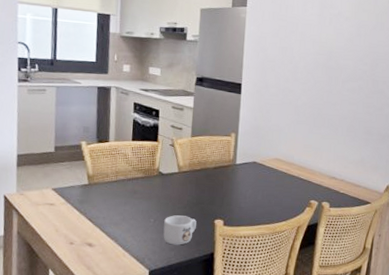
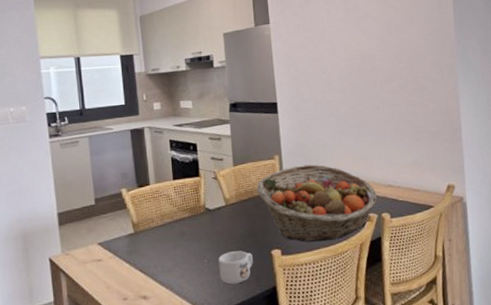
fruit basket: none [210,145,321,220] -> present [256,164,378,242]

